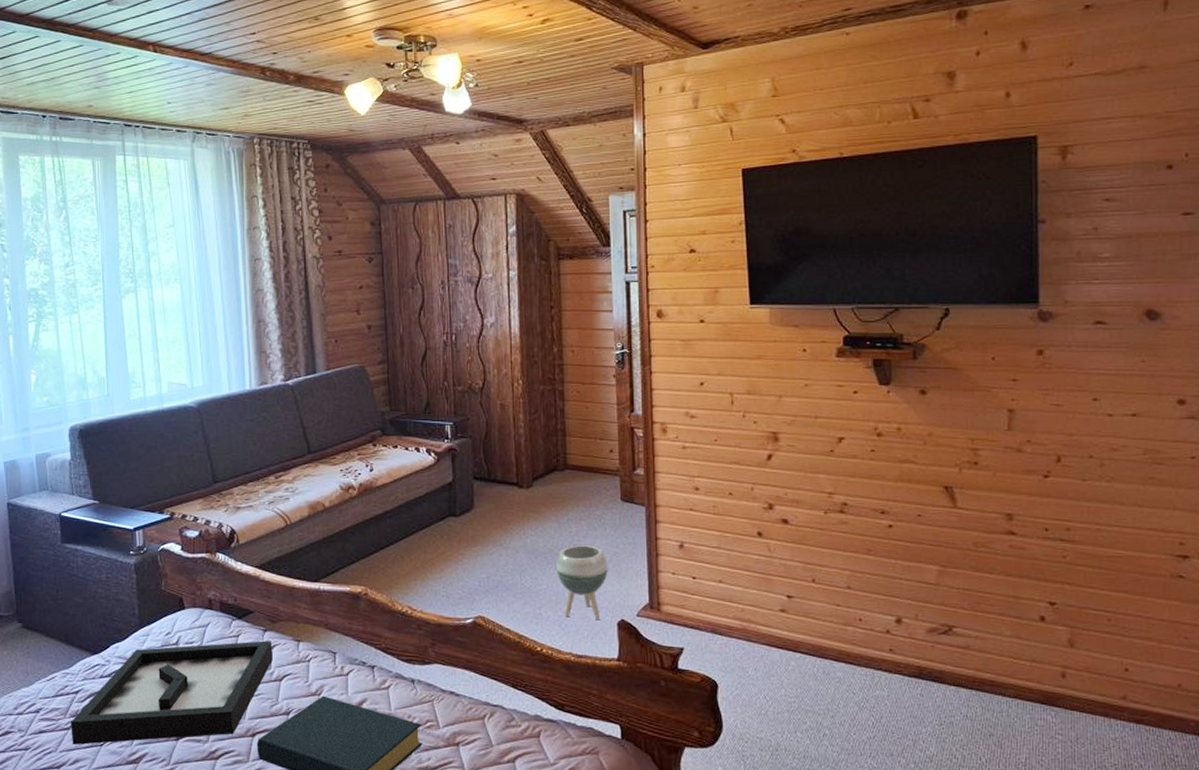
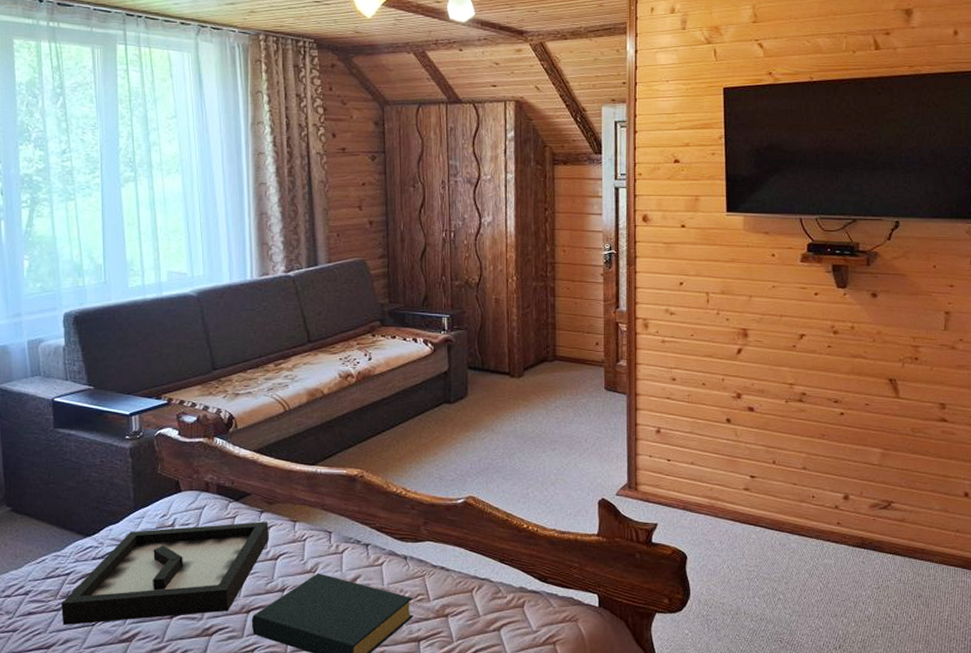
planter: present [556,544,608,619] -> none [544,429,591,498]

